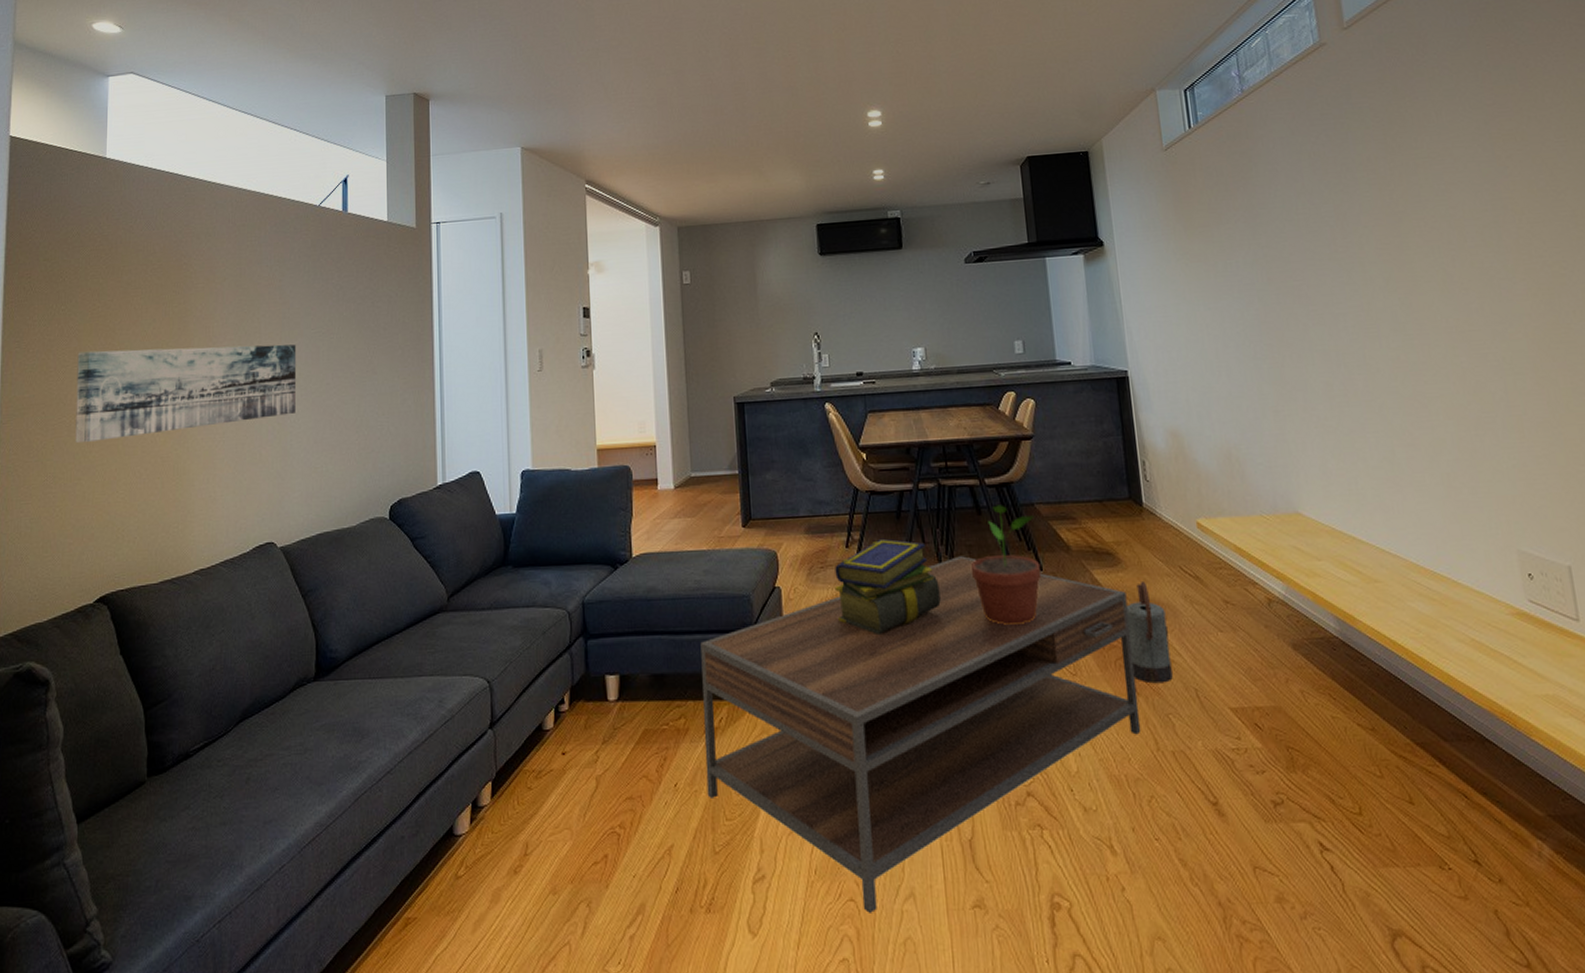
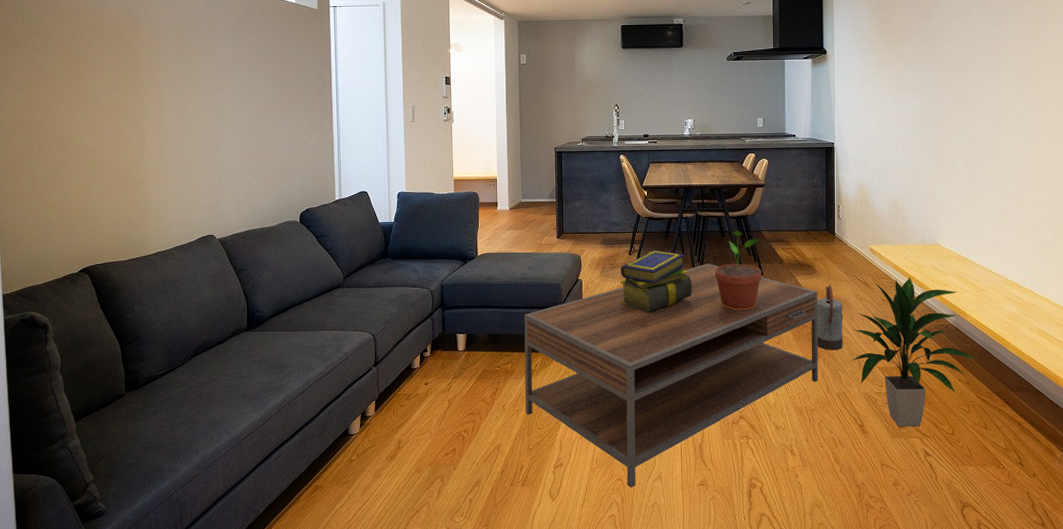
wall art: present [75,344,297,444] -> none [53,89,228,158]
indoor plant: none [1184,564,1383,805] -> present [850,277,978,427]

